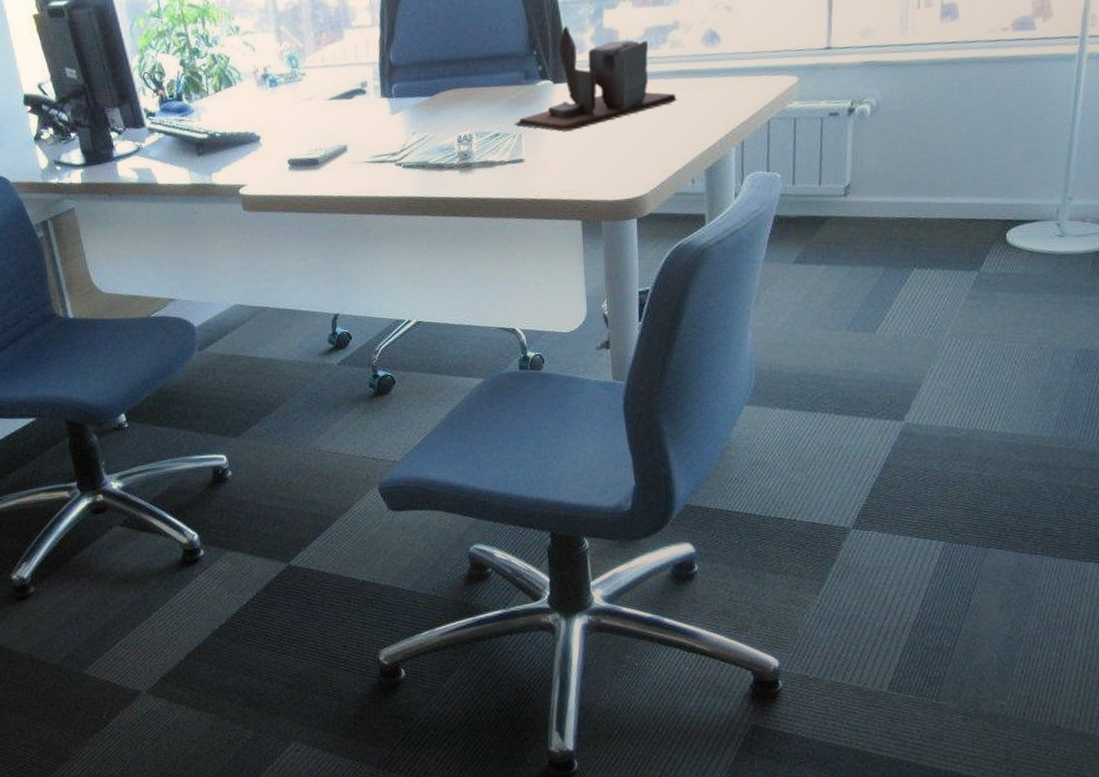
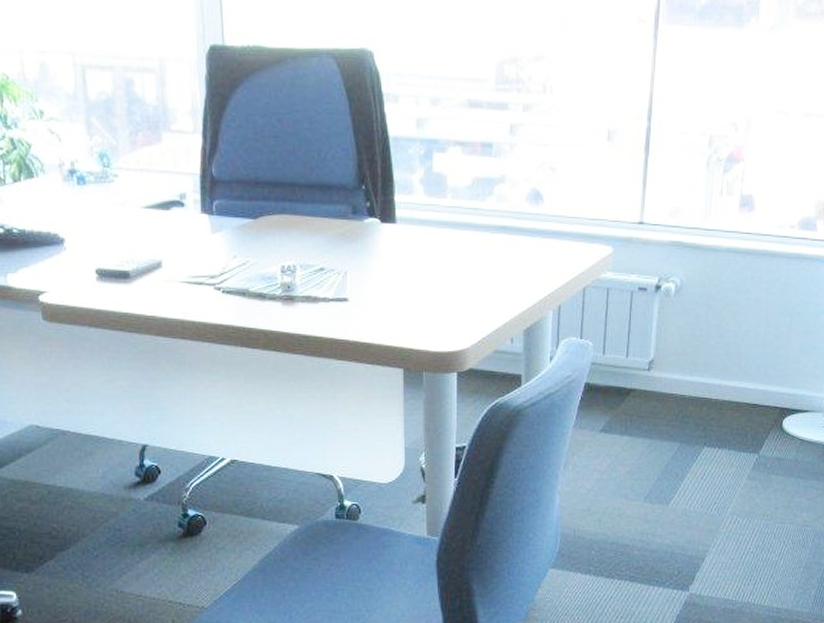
desk organizer: present [514,26,678,132] -> none [340,163,502,274]

